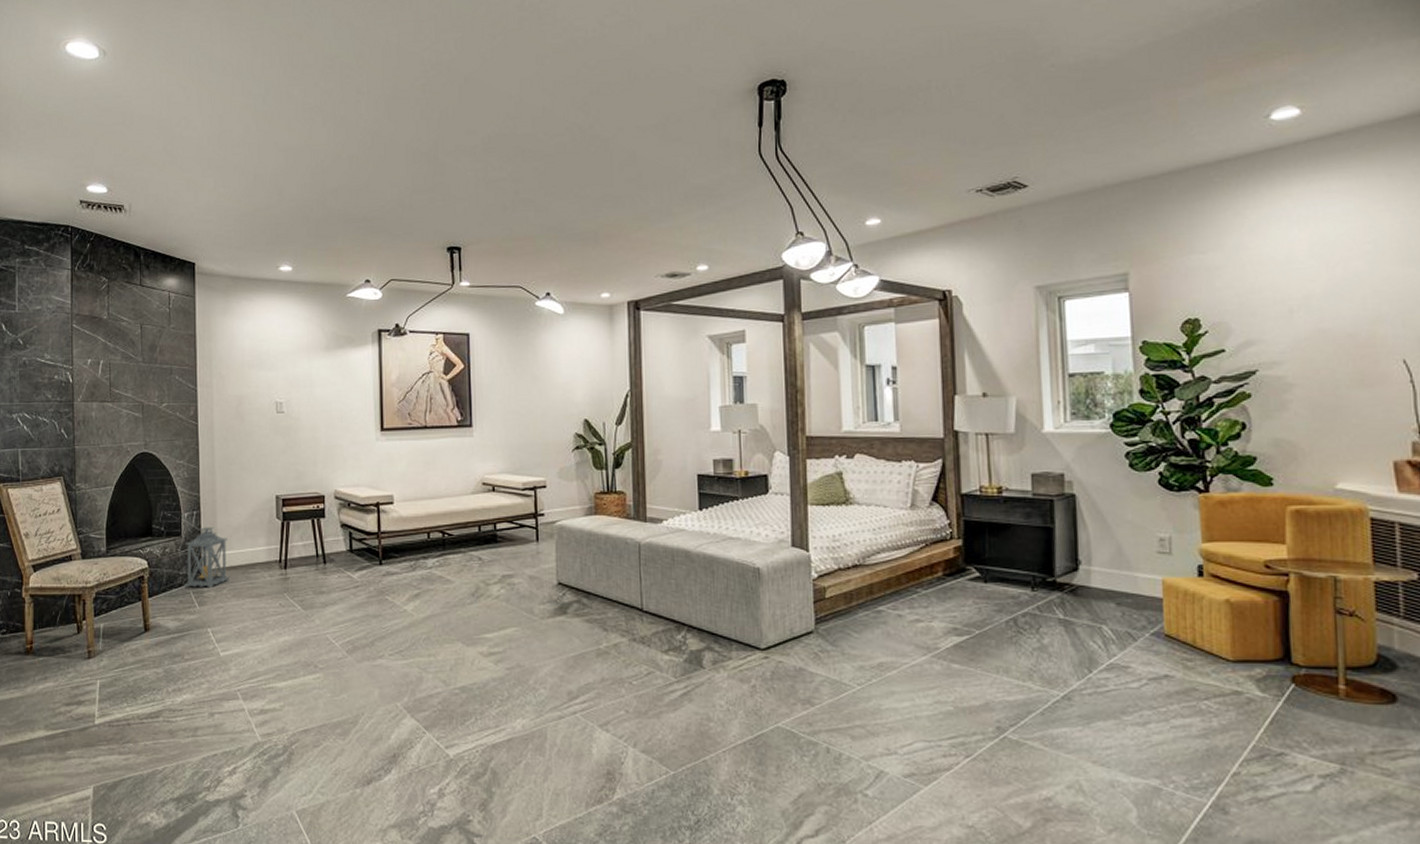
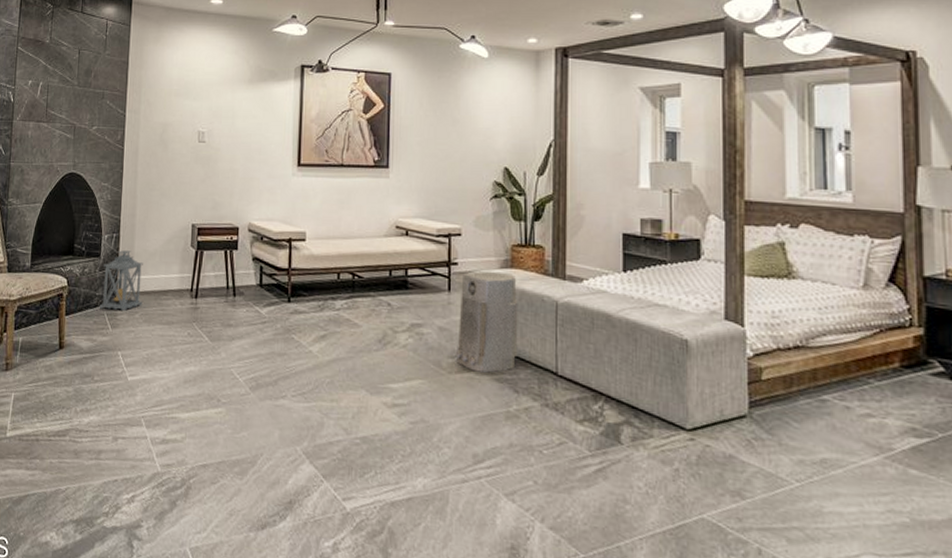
air purifier: none [546,519,605,615] -> present [455,271,518,373]

